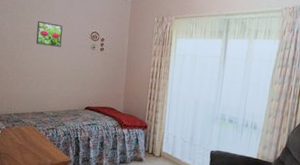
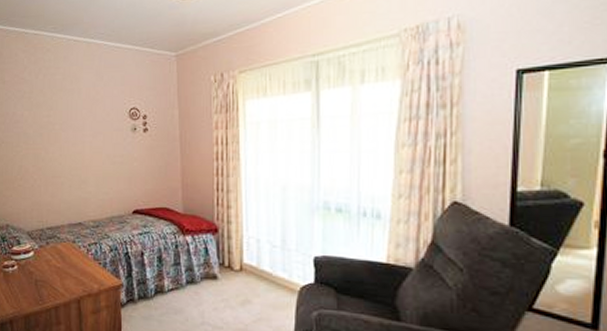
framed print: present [36,20,63,47] -> none [61,103,94,135]

